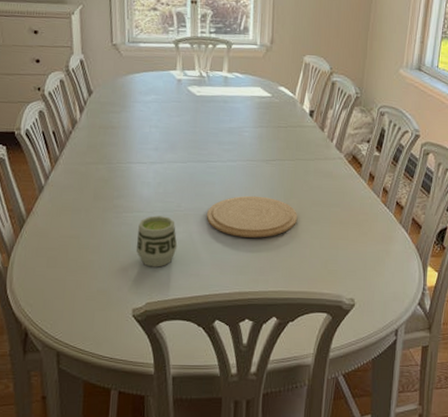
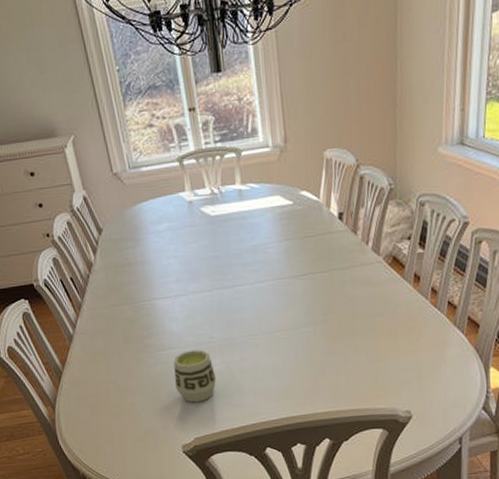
plate: present [206,195,298,238] -> none [241,315,340,362]

